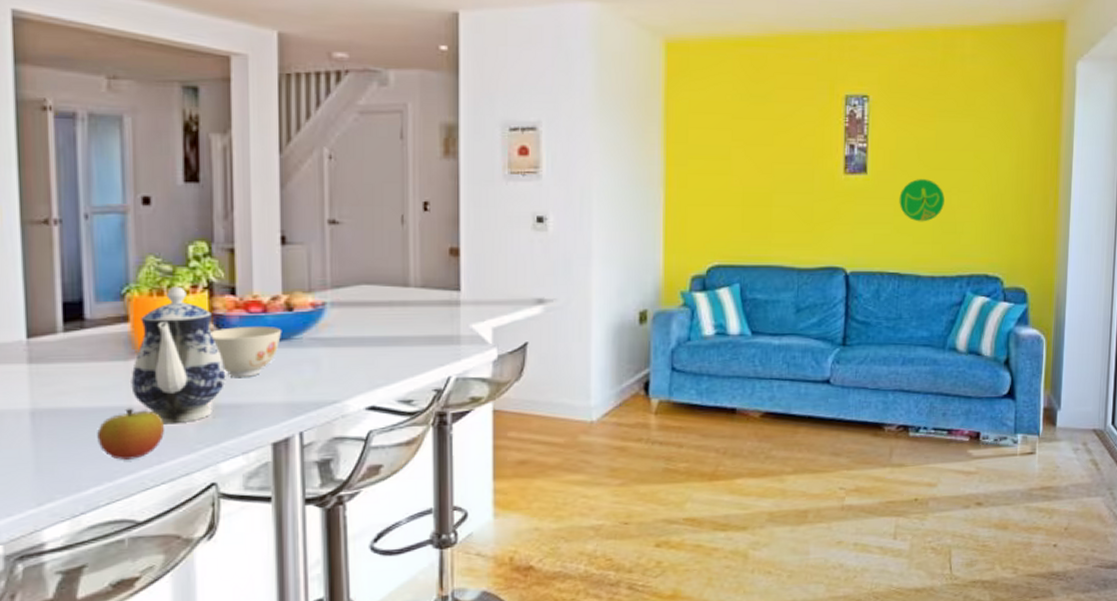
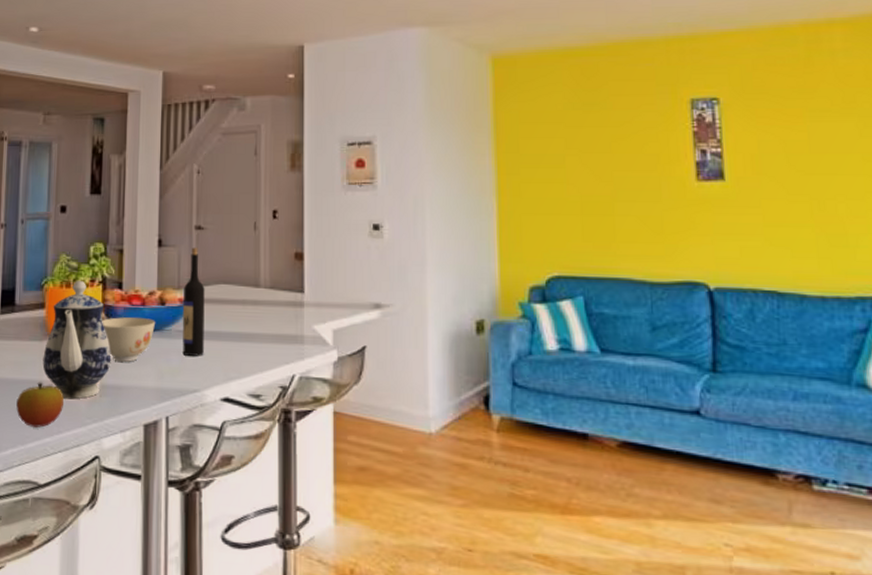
wine bottle: none [315,244,344,365] -> present [182,247,205,356]
decorative plate: present [899,179,944,222] -> none [768,186,828,234]

